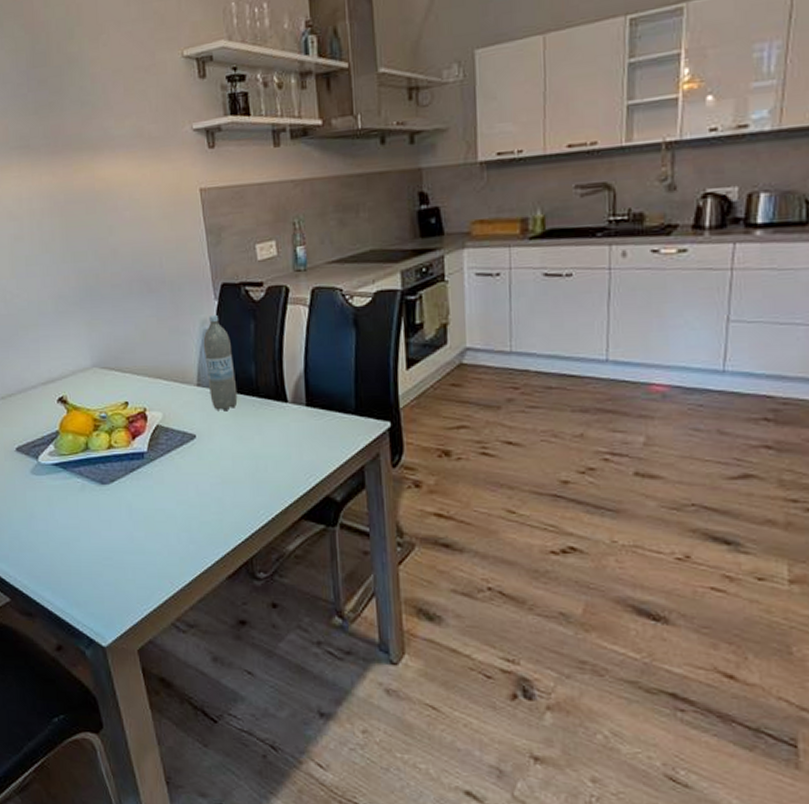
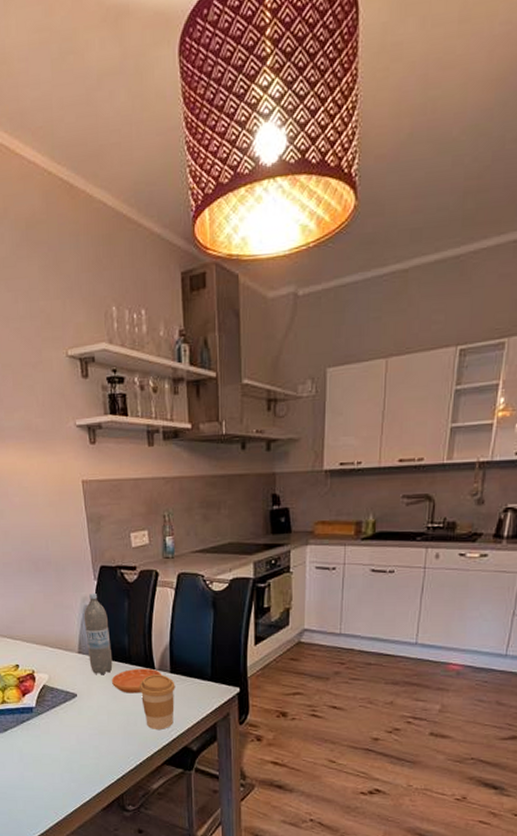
saucer: none [236,401,297,433] -> present [111,668,162,694]
coffee cup: none [269,408,313,476] -> present [139,674,175,729]

